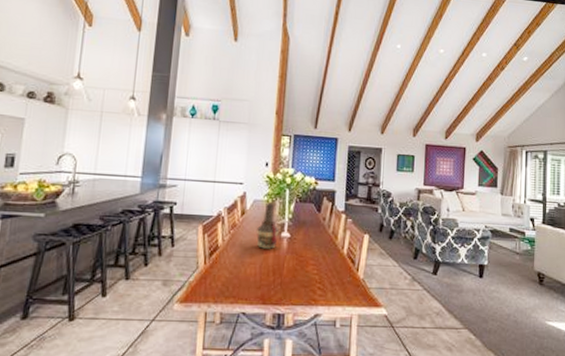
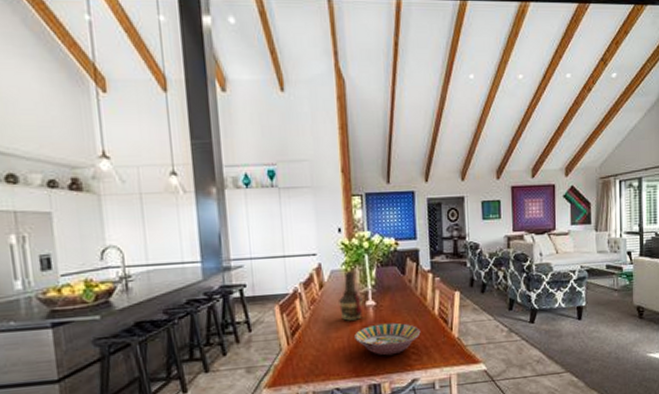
serving bowl: none [266,255,329,288] -> present [354,322,421,356]

